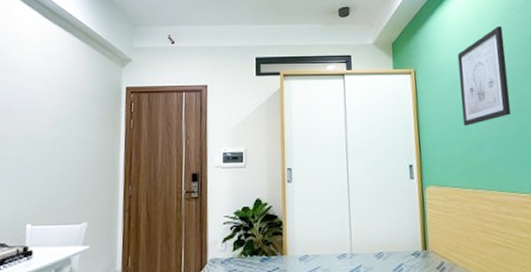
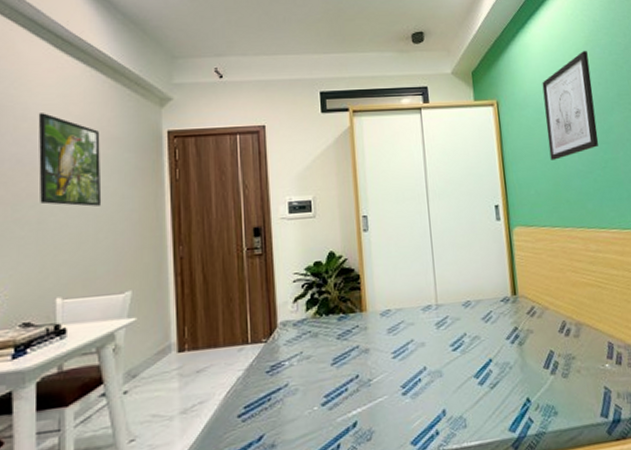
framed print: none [20,69,72,148] -> present [38,113,102,207]

